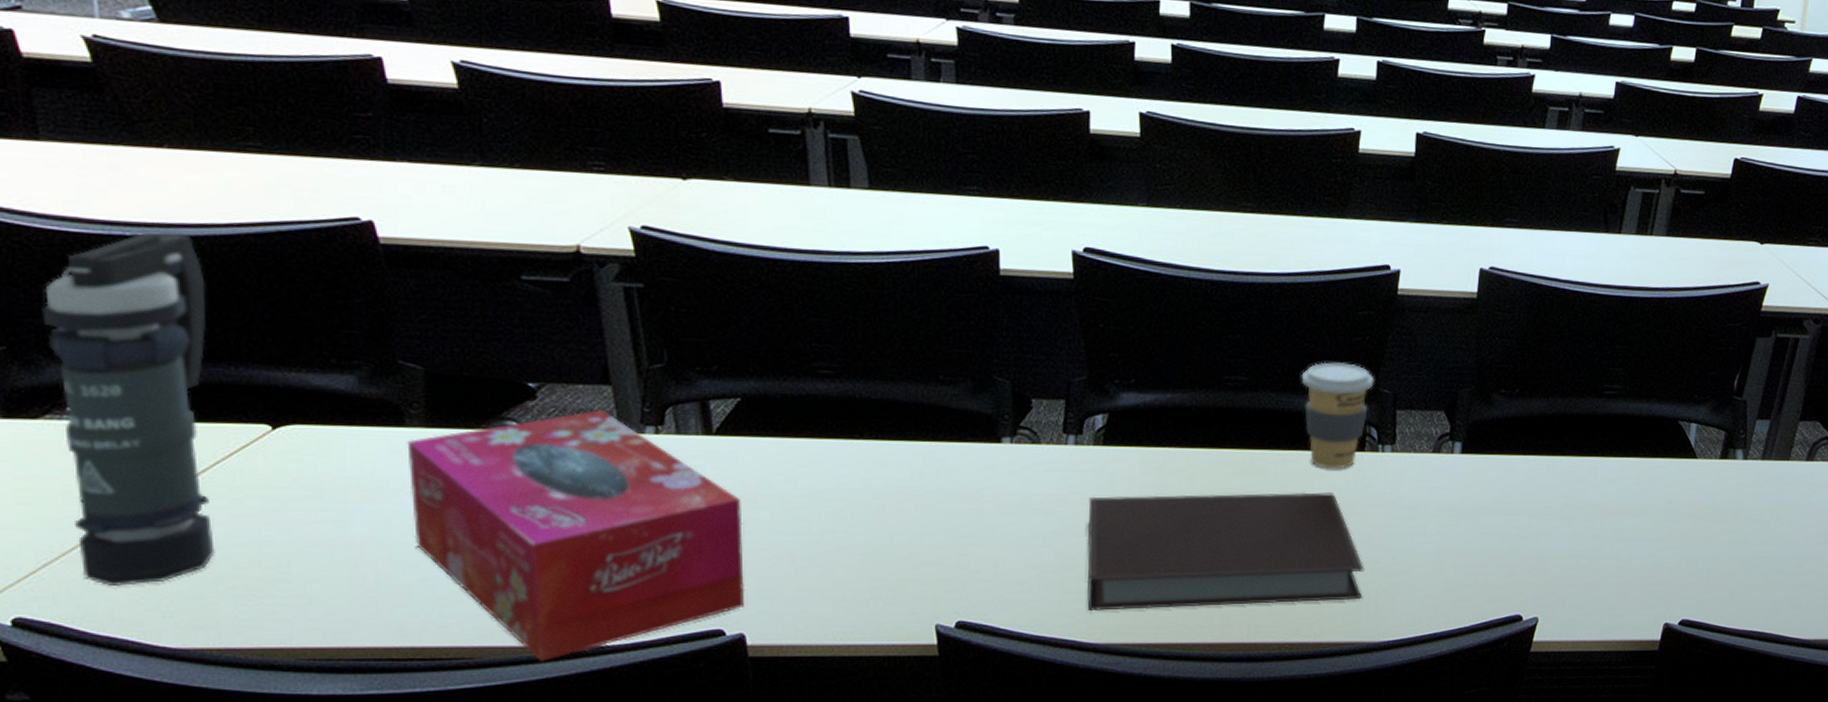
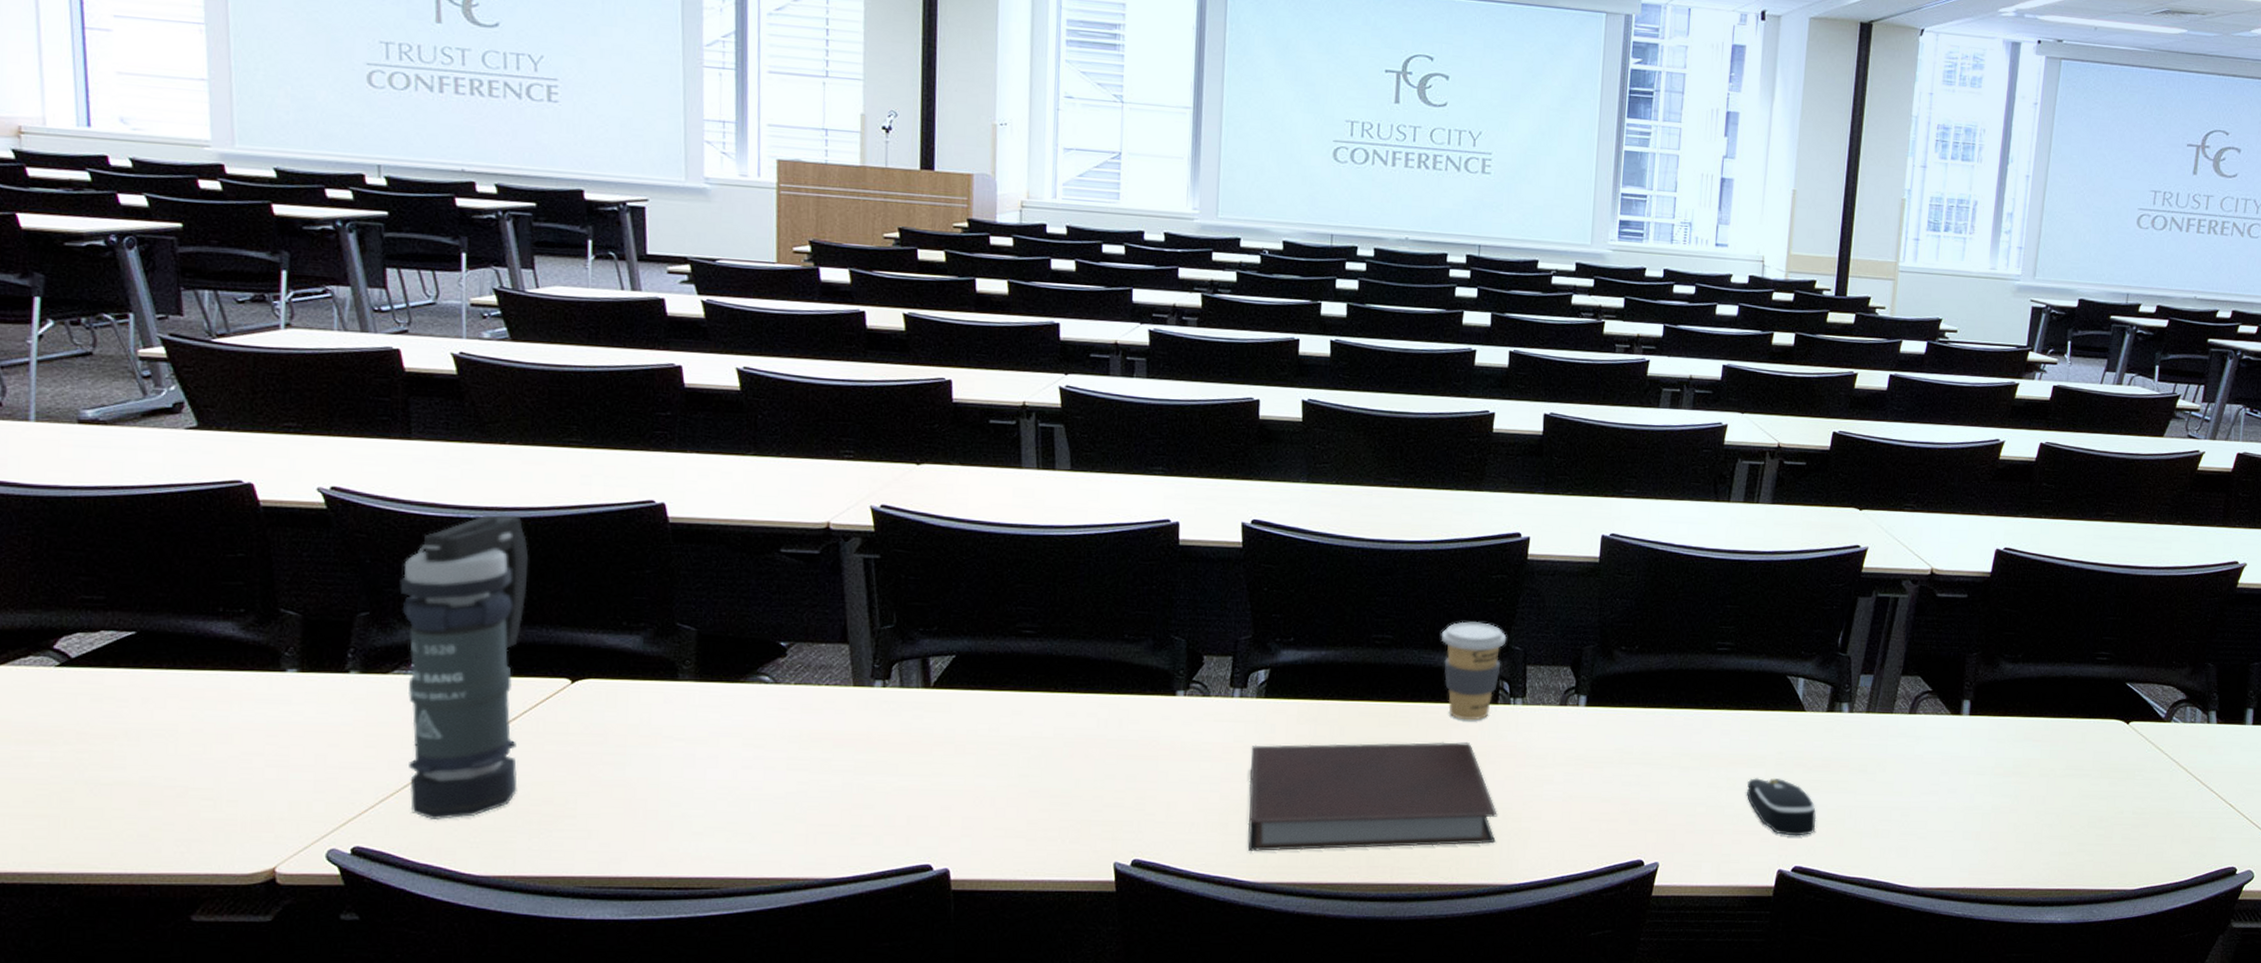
tissue box: present [407,410,745,662] -> none [678,666,952,892]
computer mouse: none [1633,528,1706,589] -> present [1747,778,1817,836]

